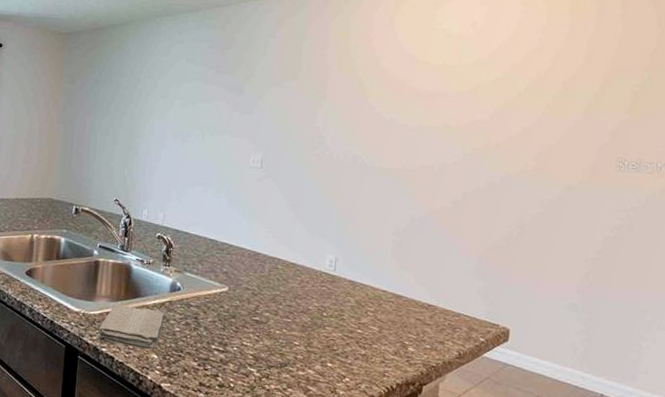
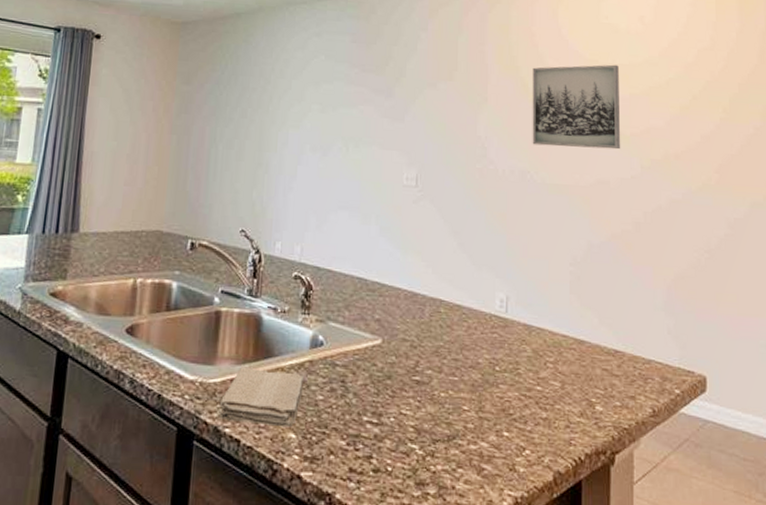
wall art: none [365,65,449,139] -> present [532,64,621,150]

